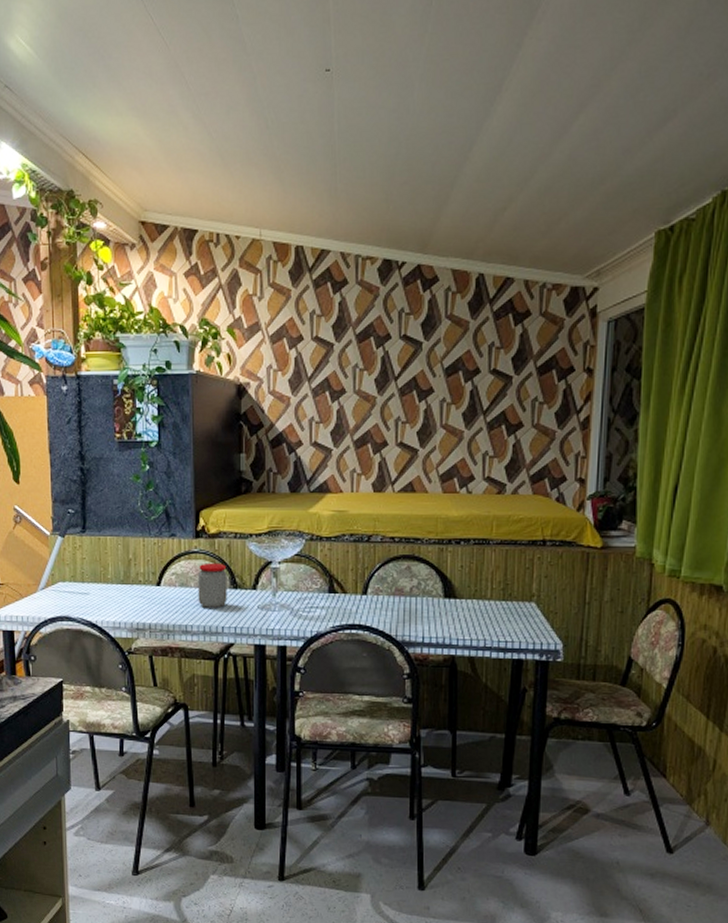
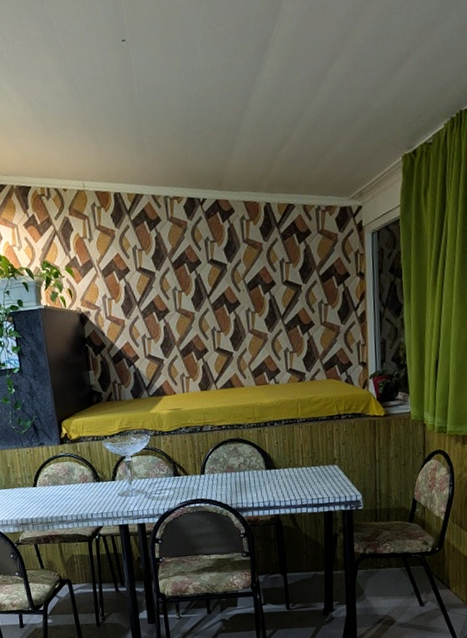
jar: present [197,562,227,608] -> none [66,462,93,500]

